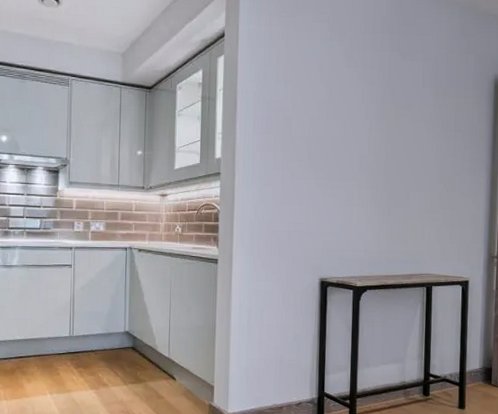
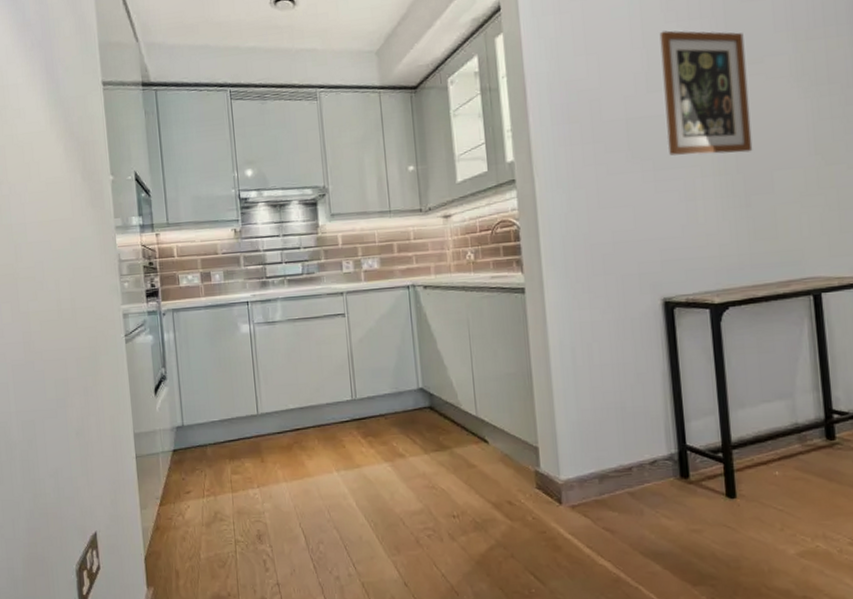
wall art: none [338,73,401,174] -> present [659,30,753,156]

